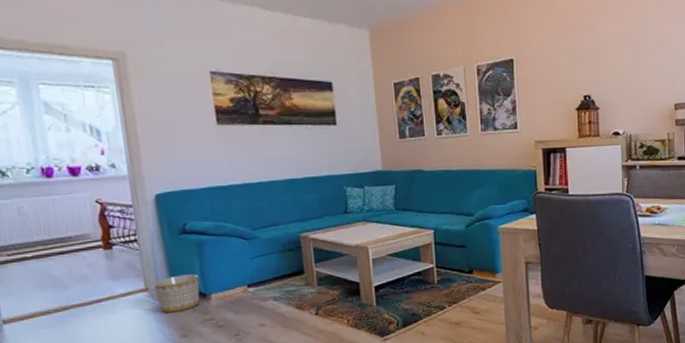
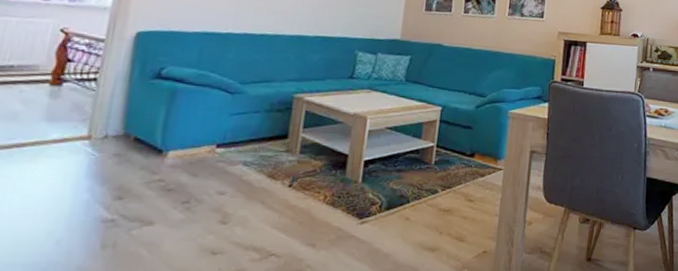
planter: present [154,274,200,313] -> none [98,124,161,169]

